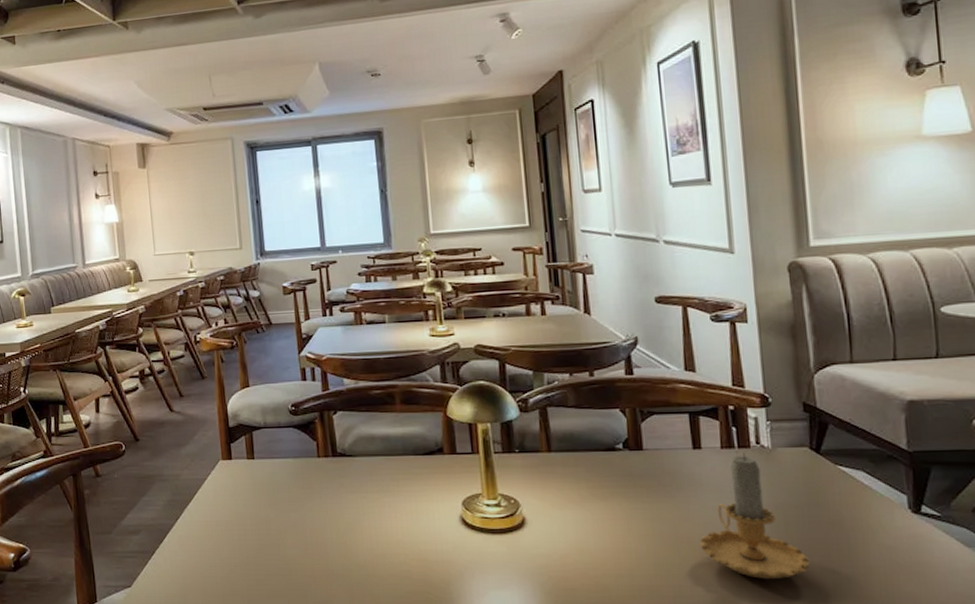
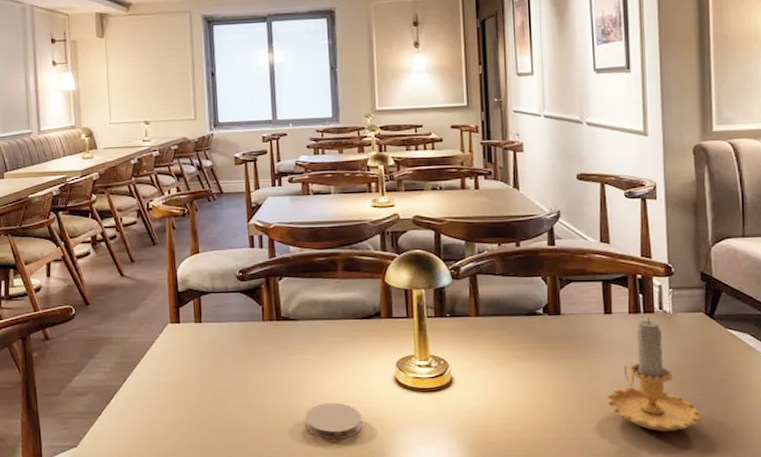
coaster: none [366,543,428,584] -> present [305,402,362,440]

